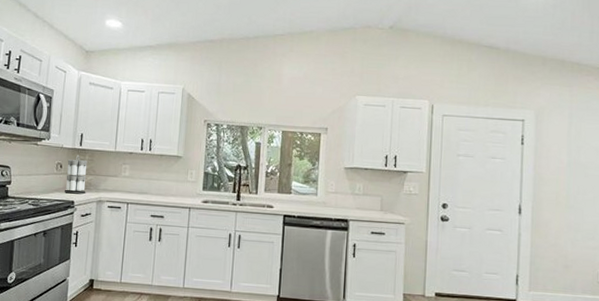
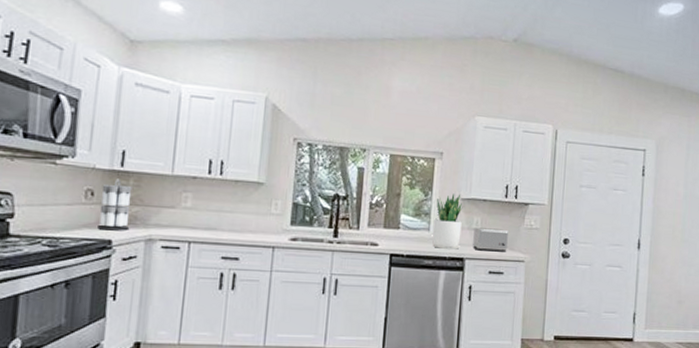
planter: none [320,163,346,212] -> present [432,193,463,249]
toaster: none [356,193,389,215] -> present [473,227,508,252]

